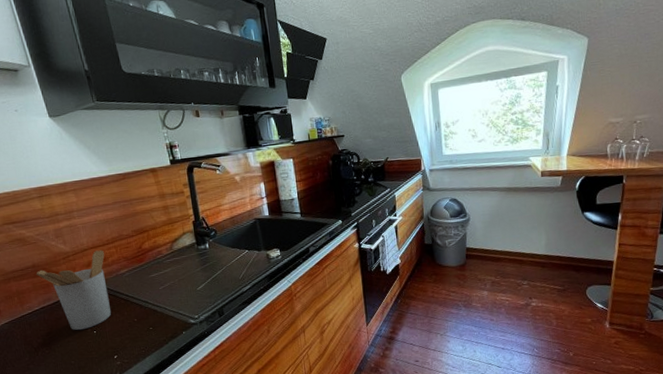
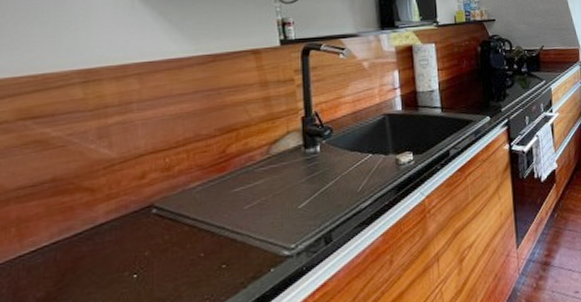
utensil holder: present [36,250,112,330] -> none [55,155,170,275]

